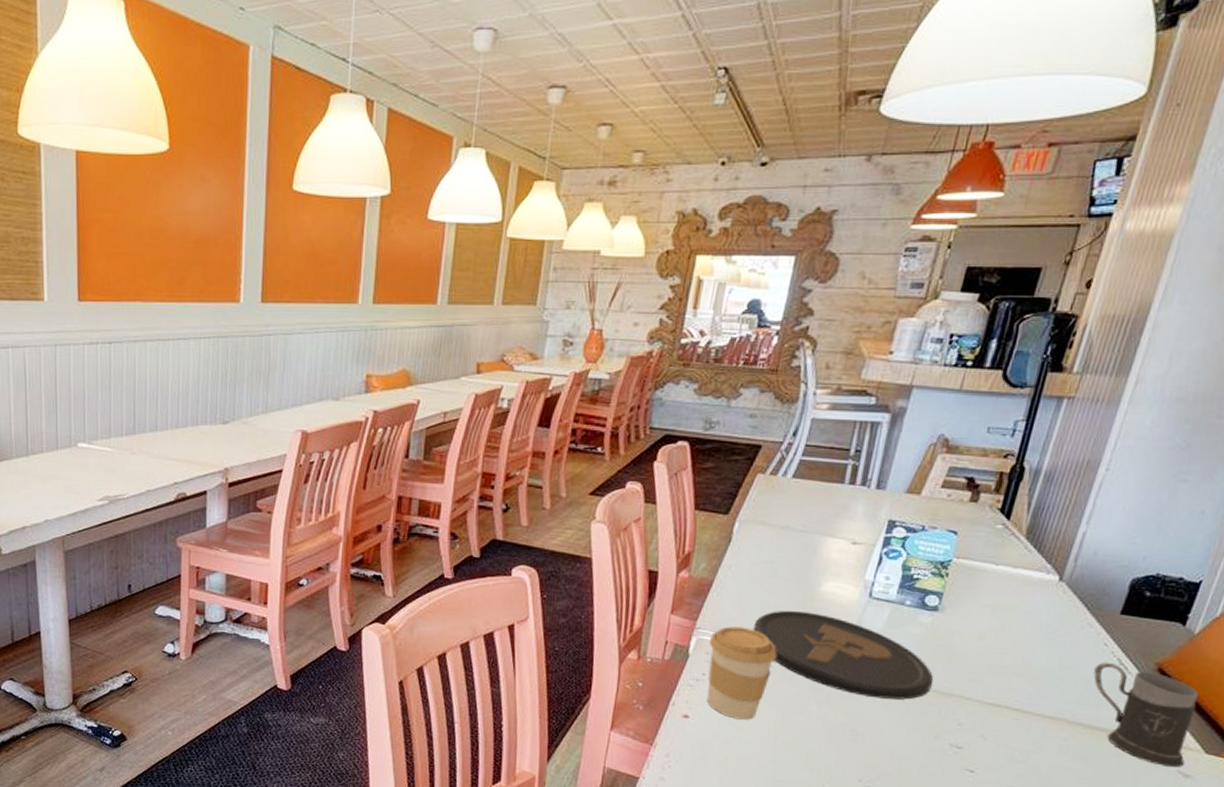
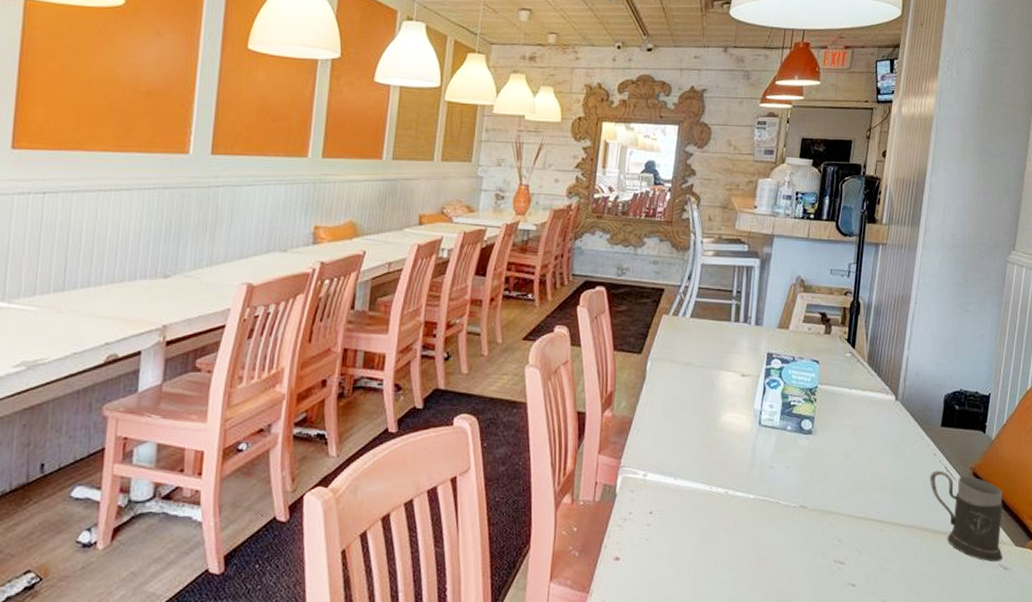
coffee cup: present [706,626,777,720] -> none [633,462,691,557]
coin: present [753,610,934,700] -> none [669,442,816,522]

